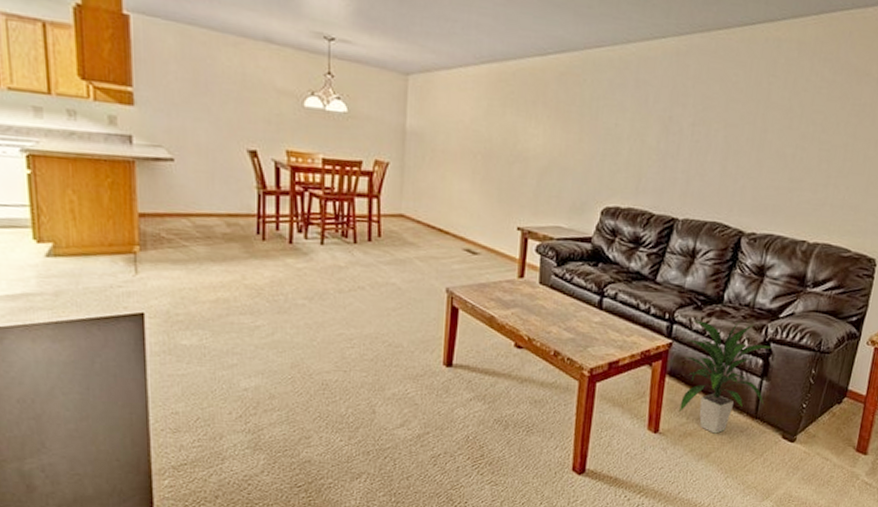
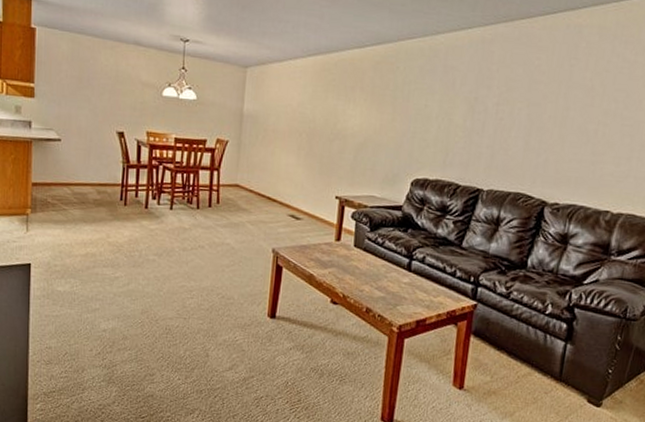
indoor plant: present [679,320,772,434] -> none [484,284,576,394]

